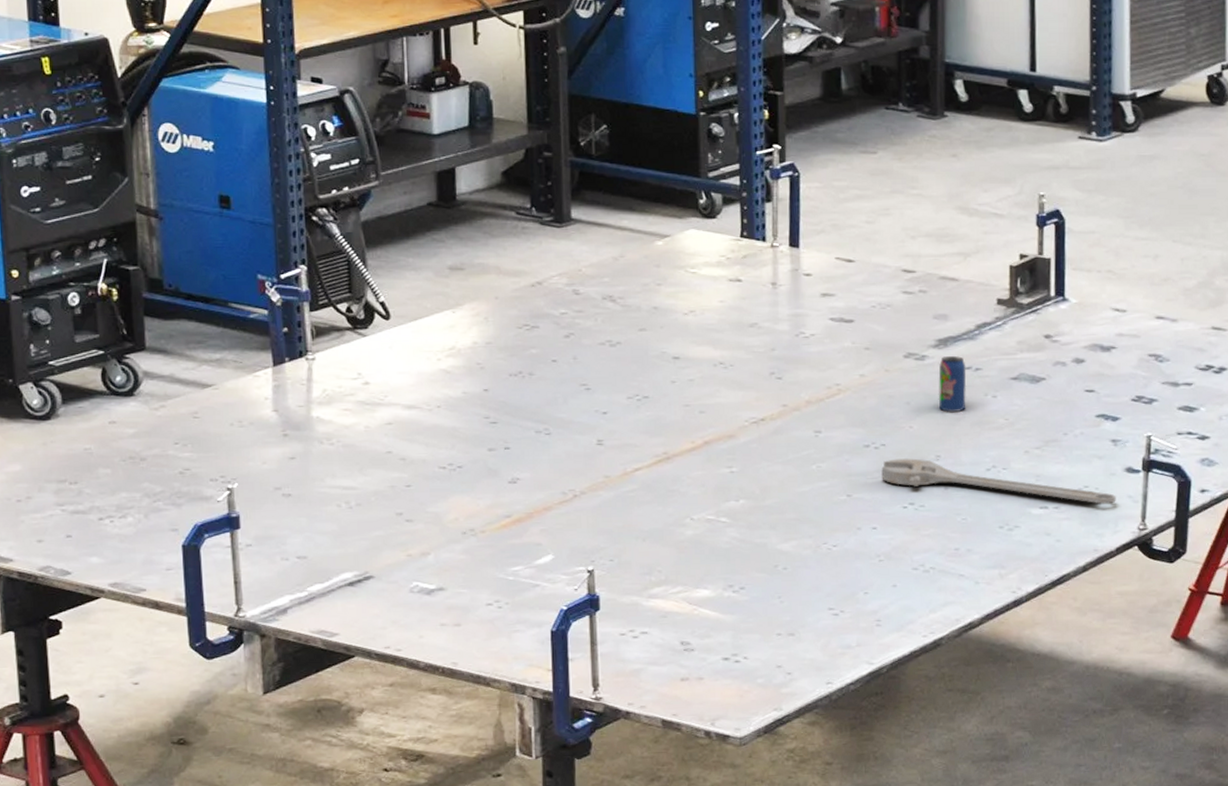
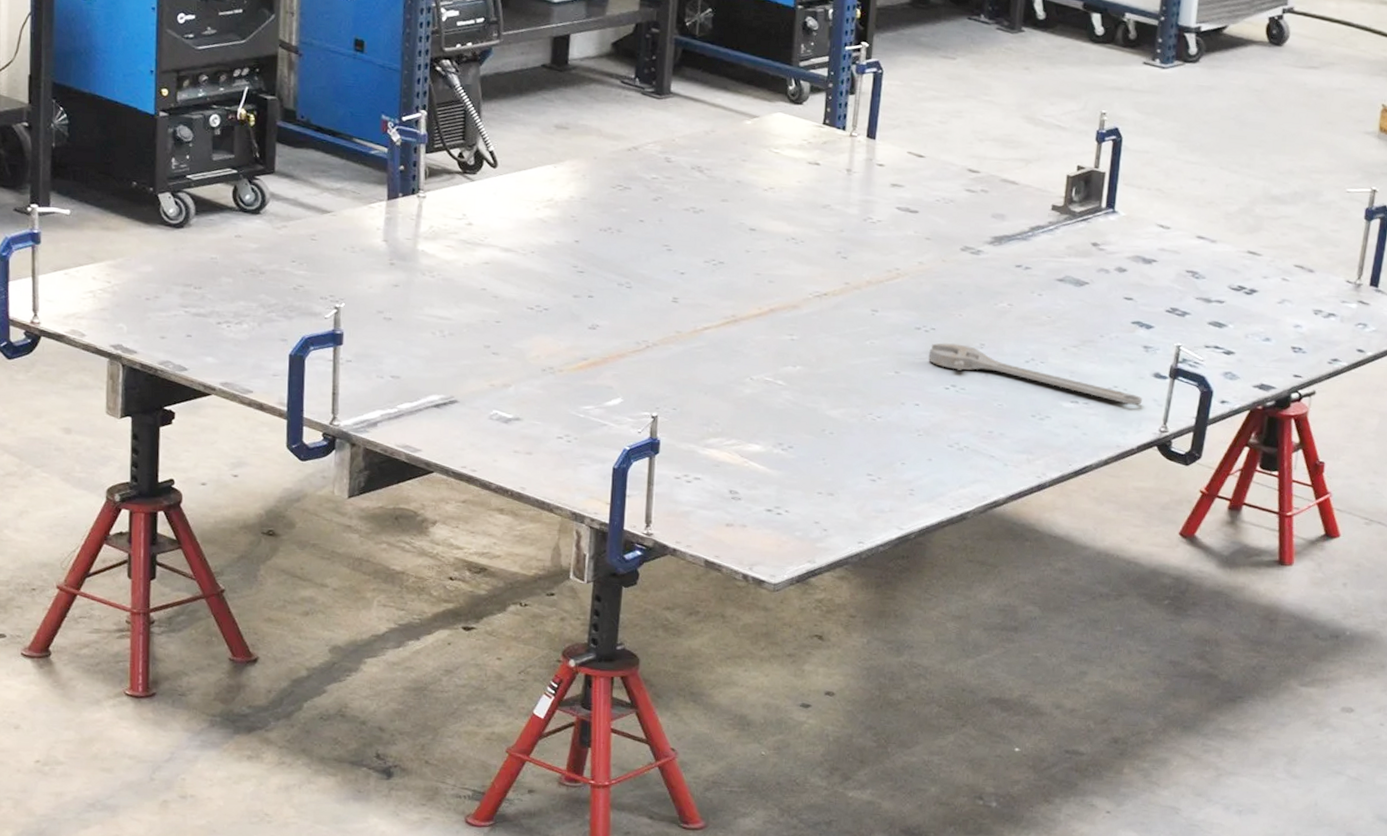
beverage can: present [938,356,967,412] -> none [988,253,1017,306]

